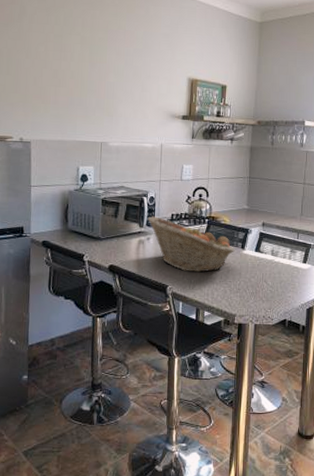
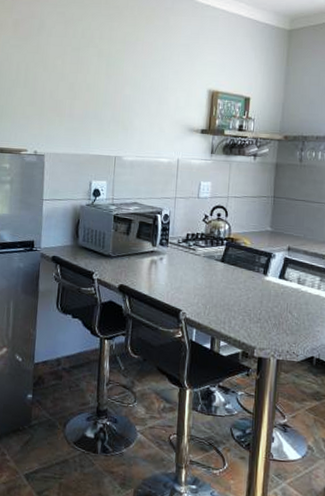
fruit basket: present [148,216,235,273] -> none [161,235,256,298]

